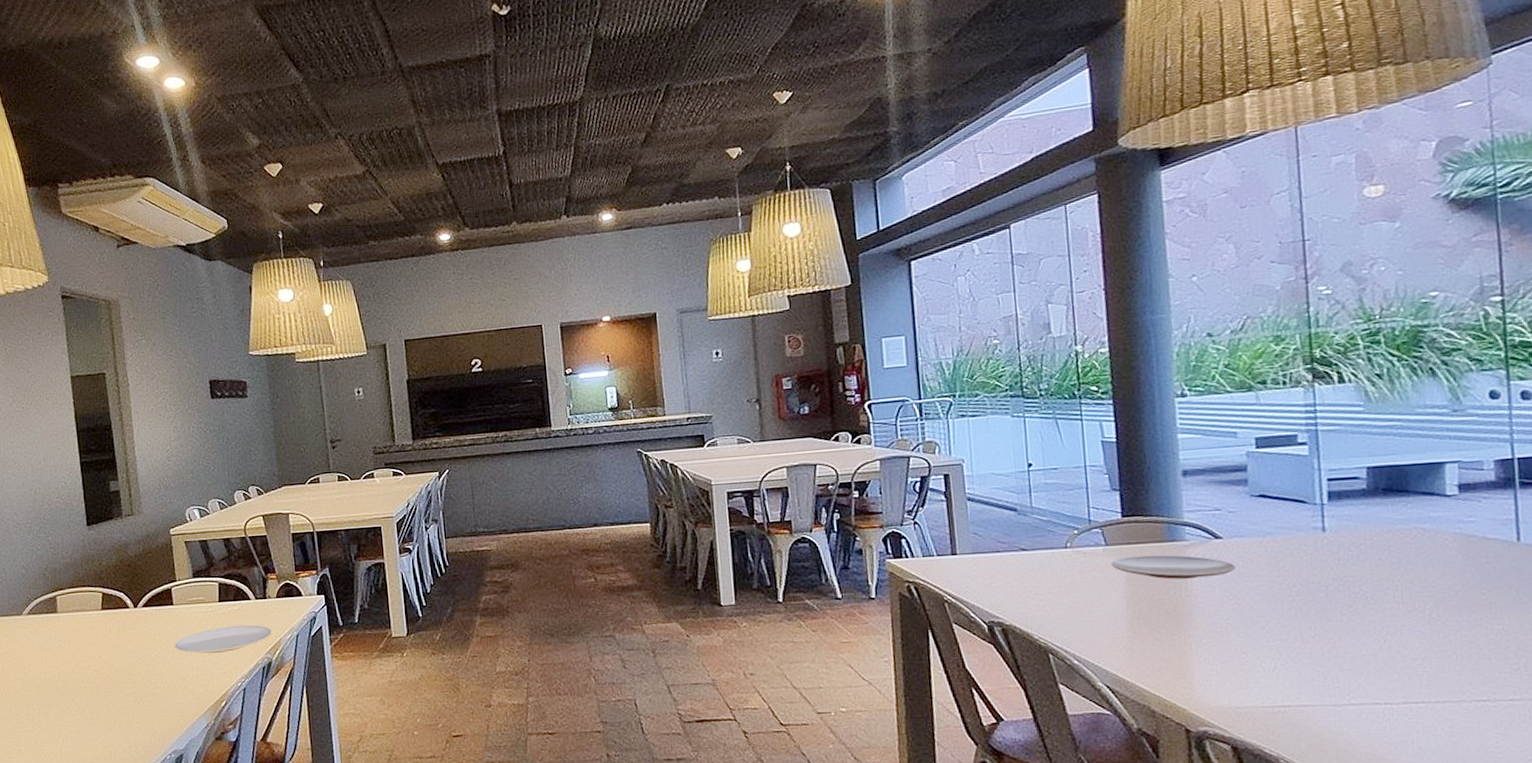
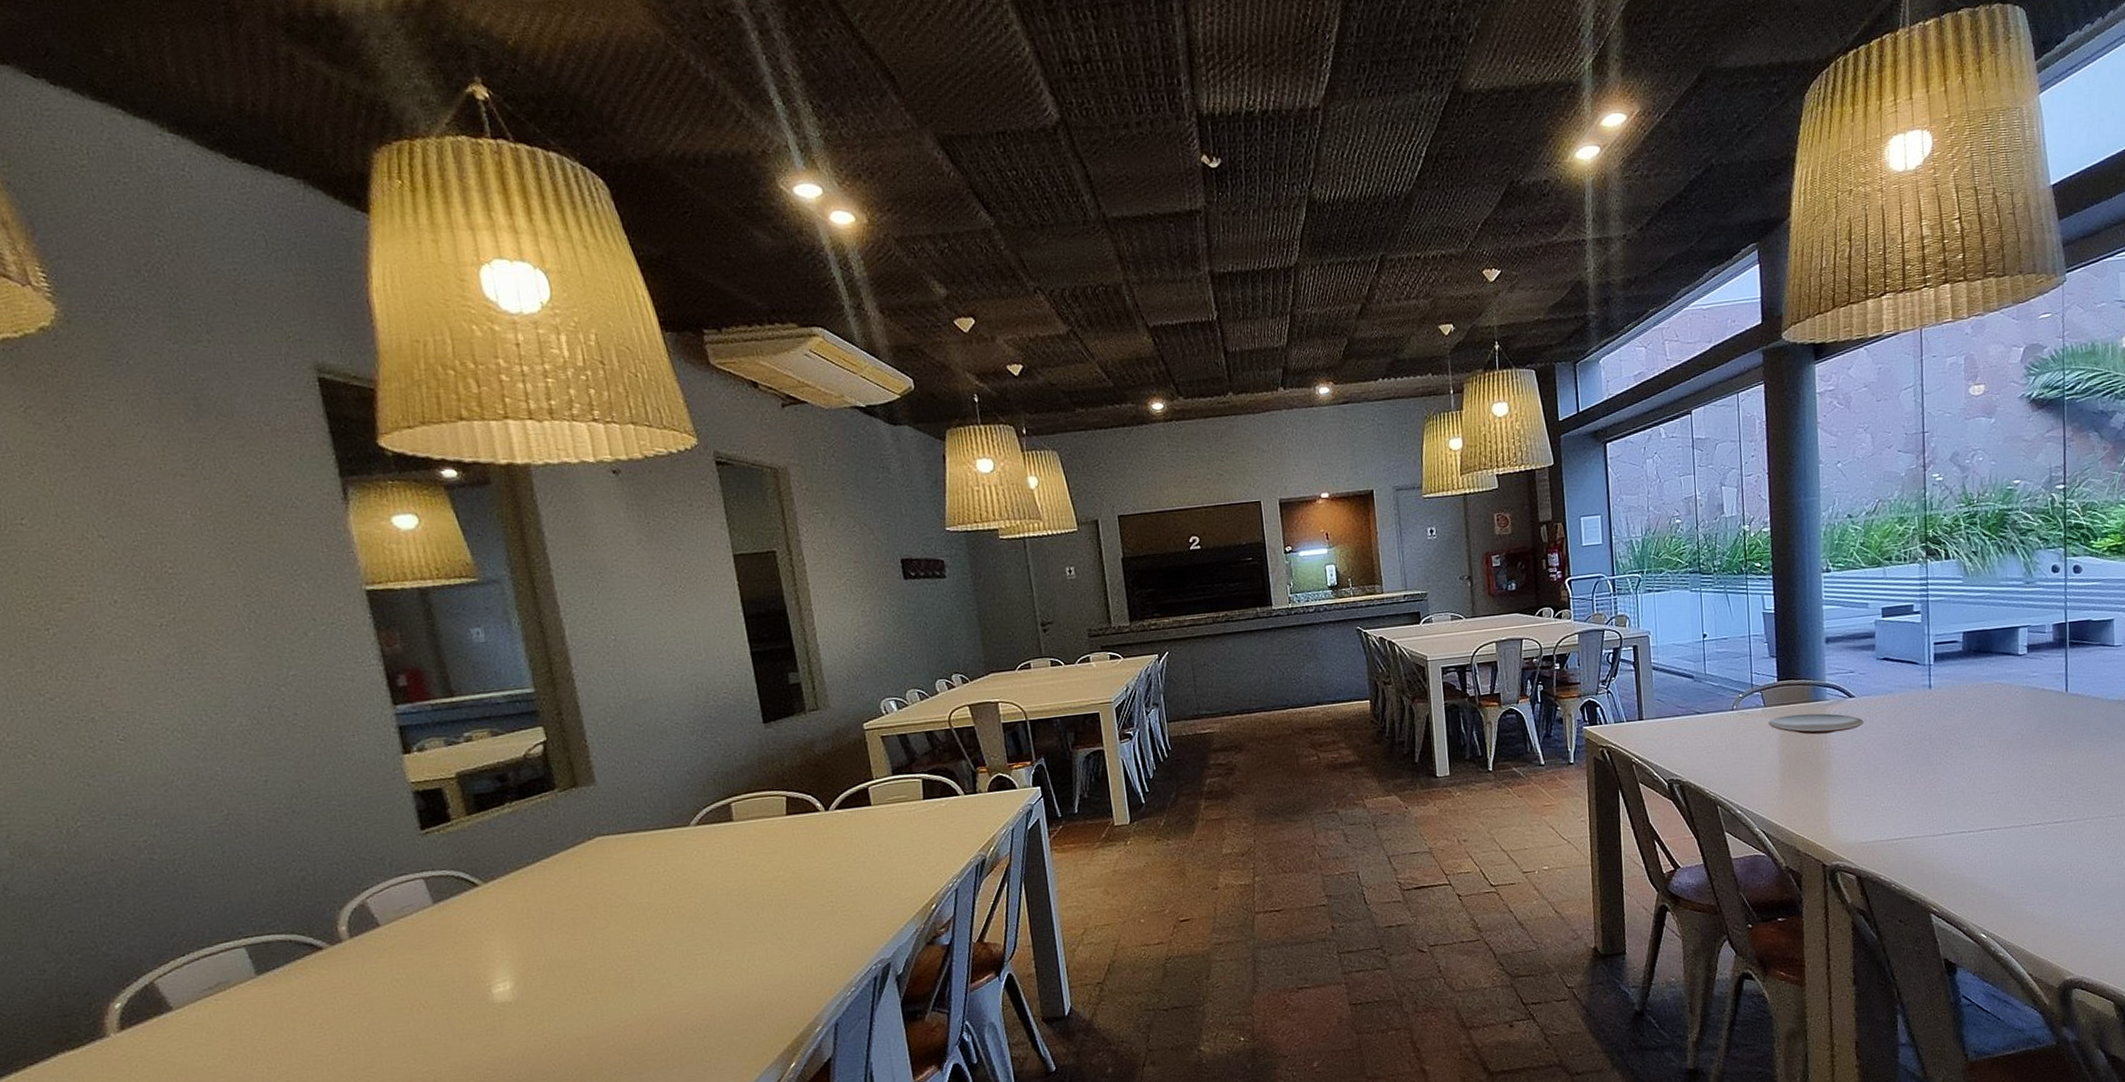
plate: present [174,624,273,654] -> none [874,821,985,856]

